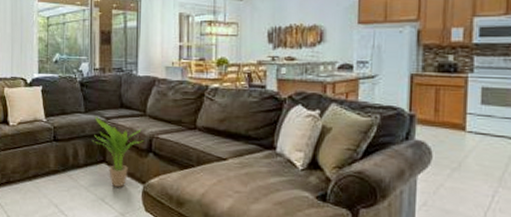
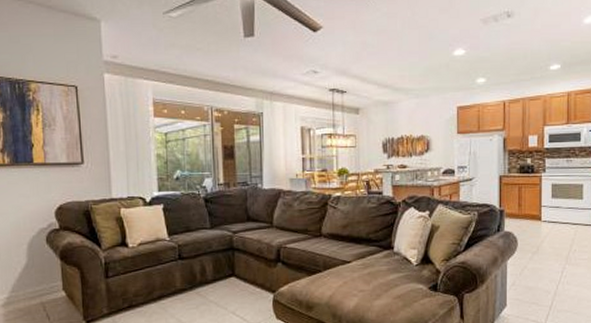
potted plant: present [91,116,144,187] -> none [219,231,272,299]

